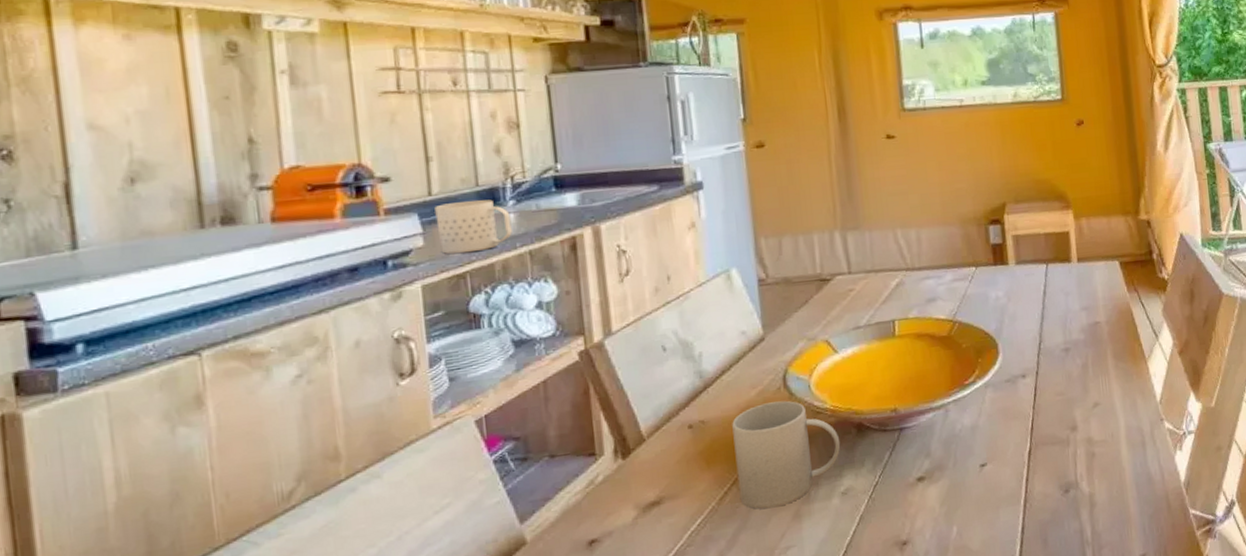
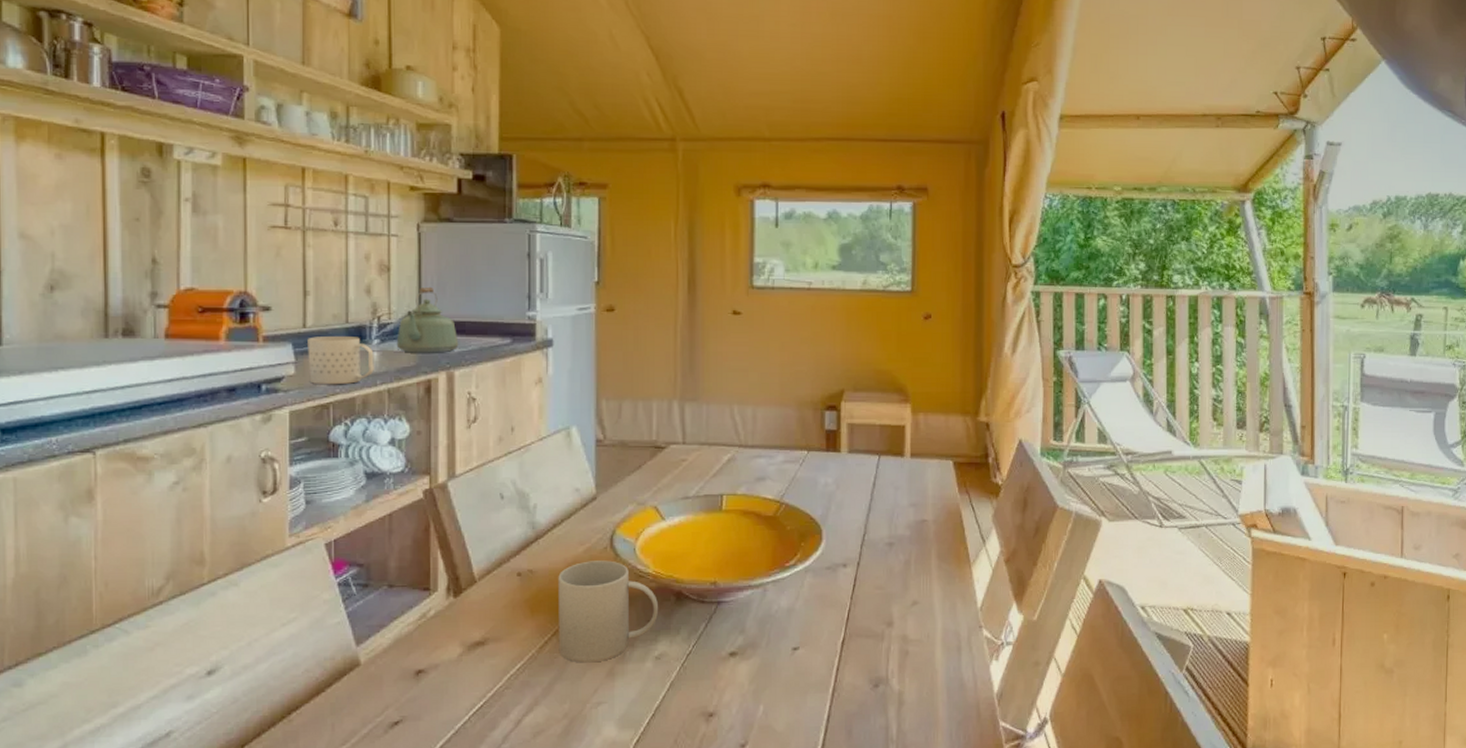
kettle: none [534,139,603,211] -> present [396,286,459,353]

